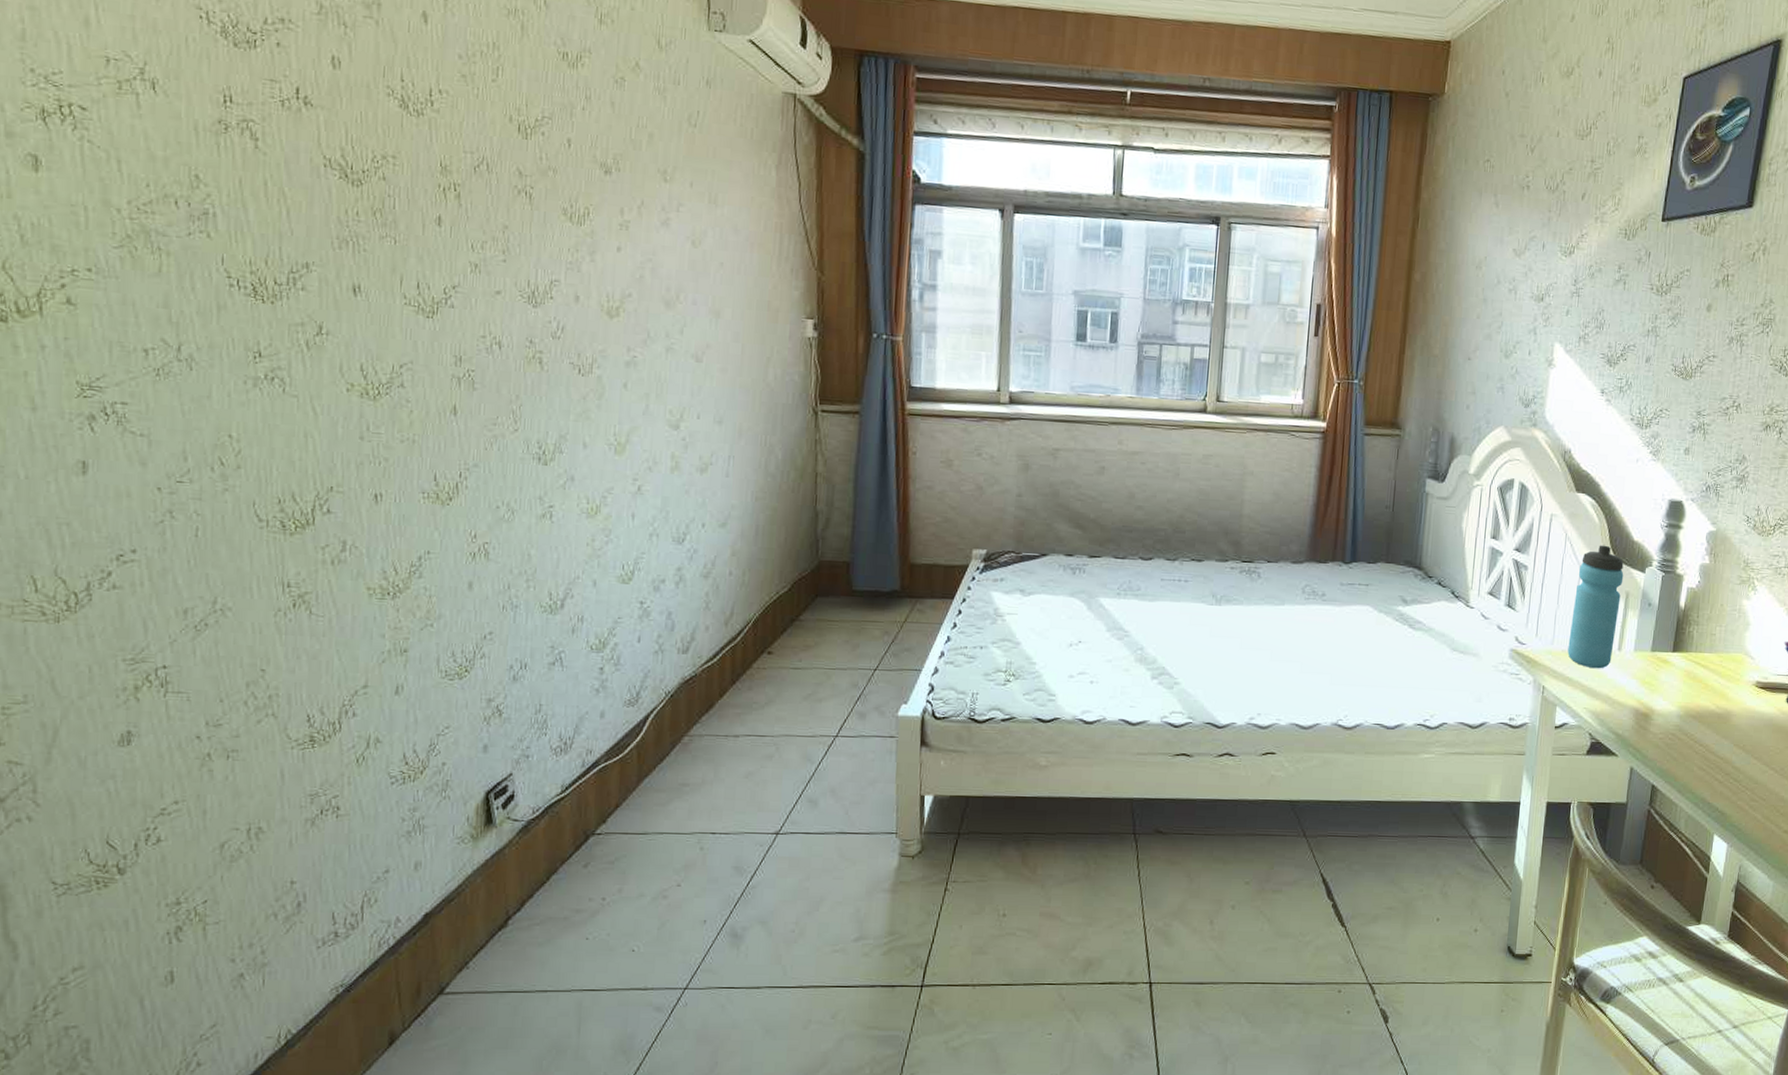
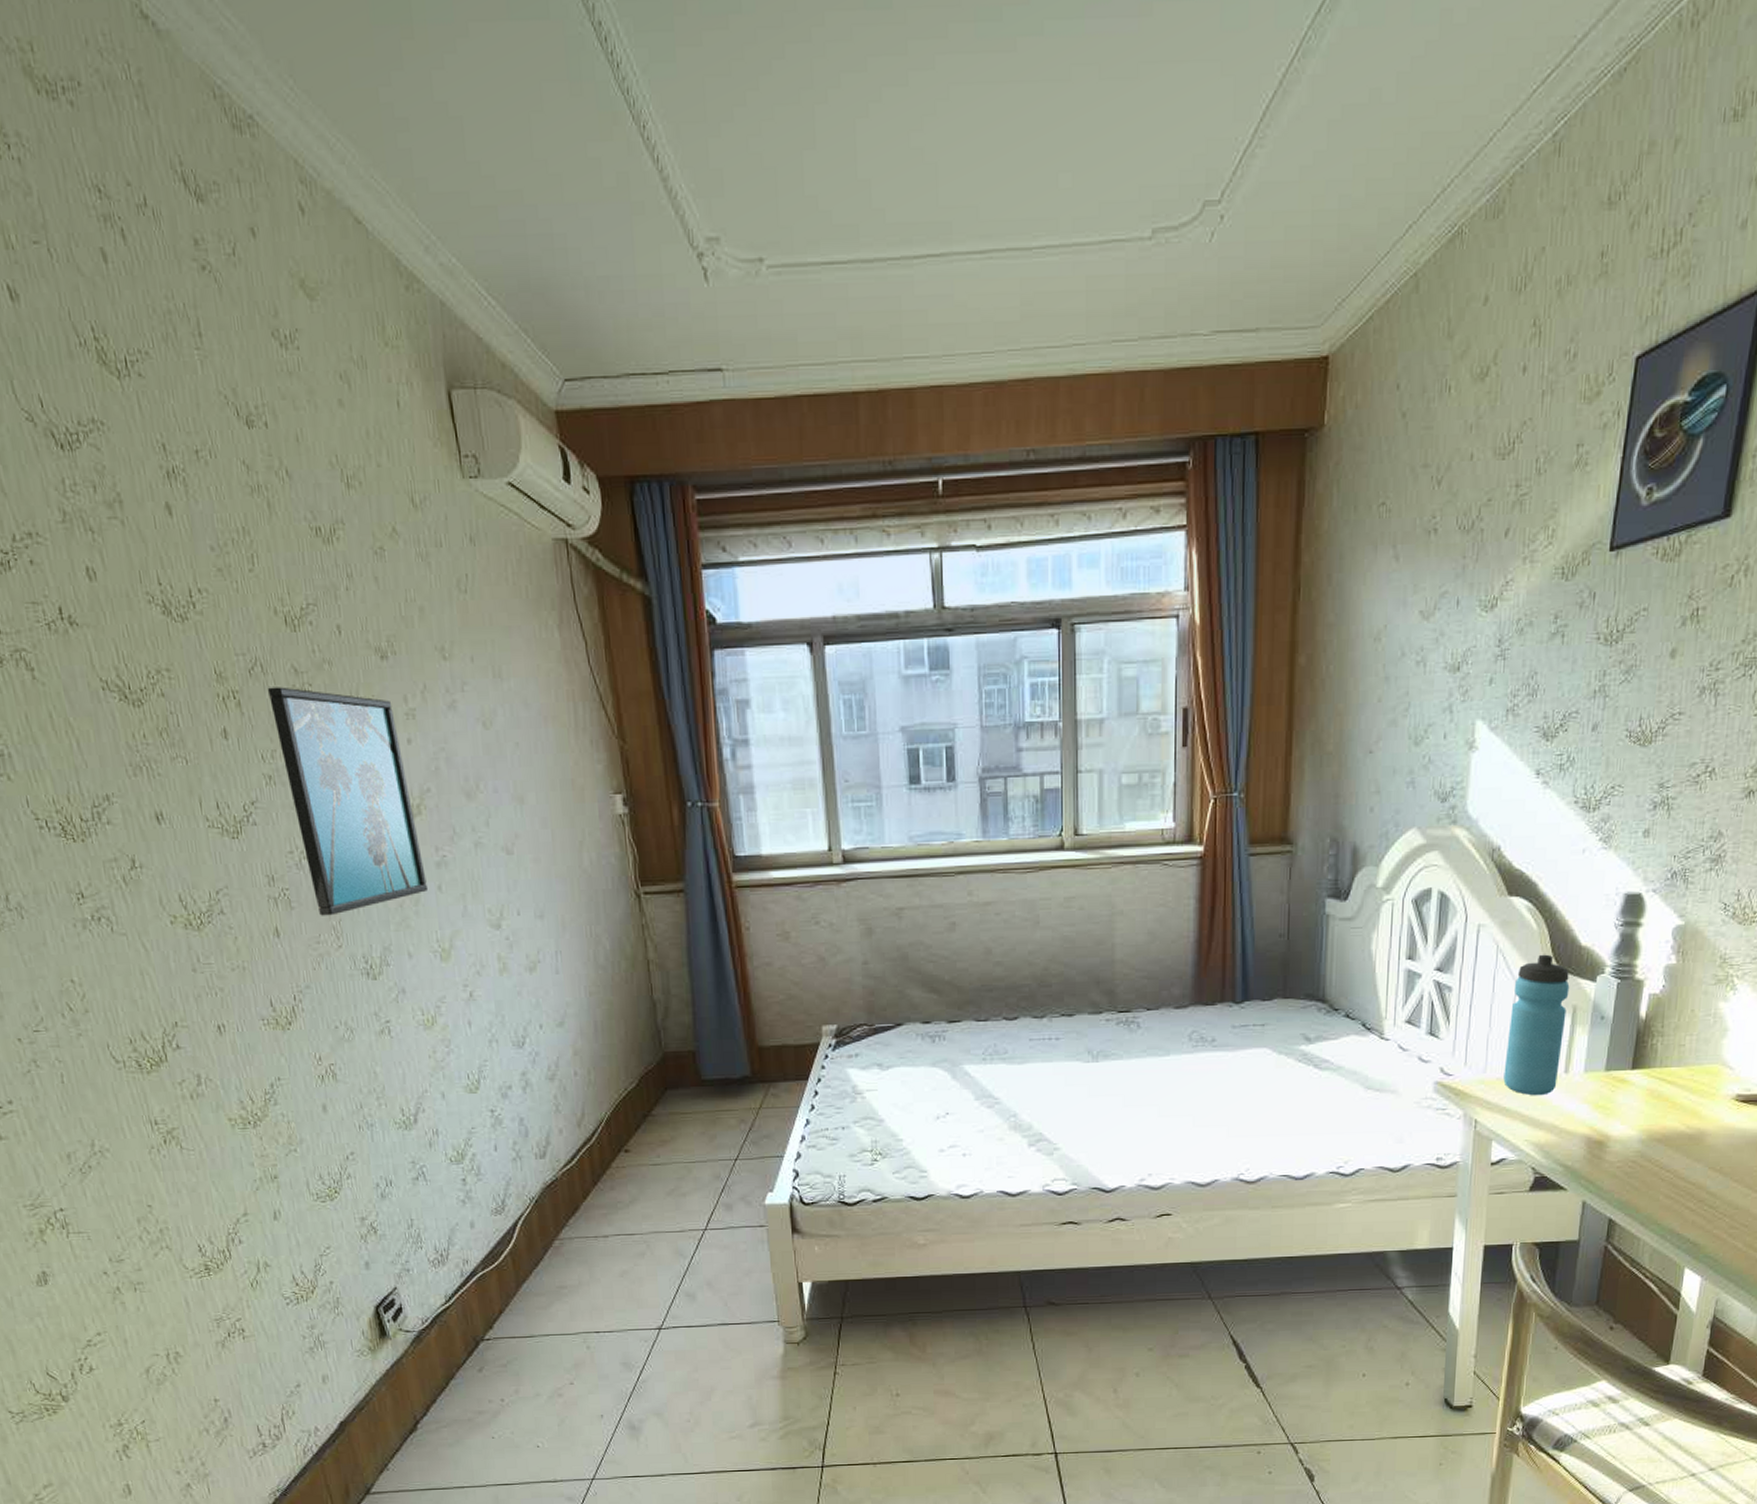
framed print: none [489,184,614,400] -> present [267,687,427,916]

